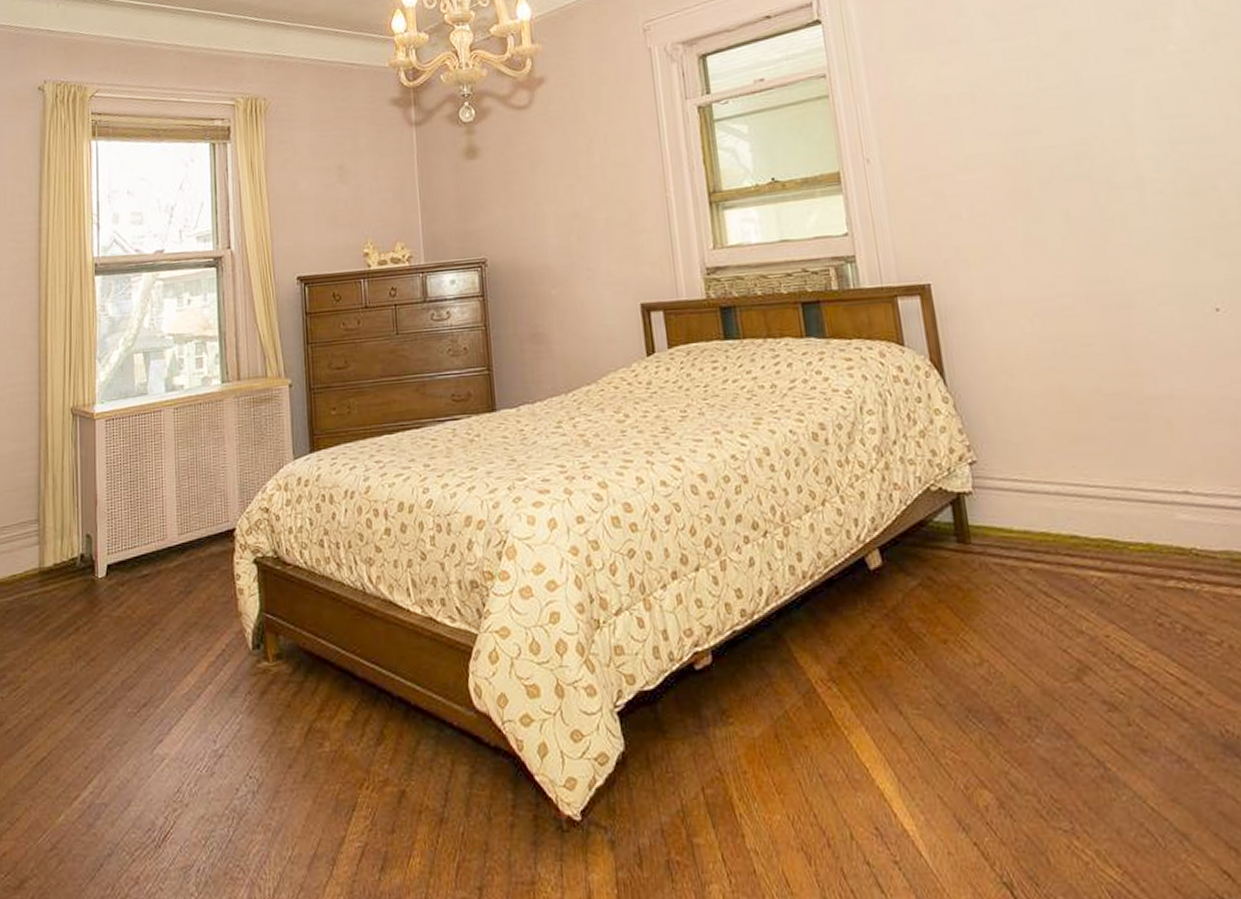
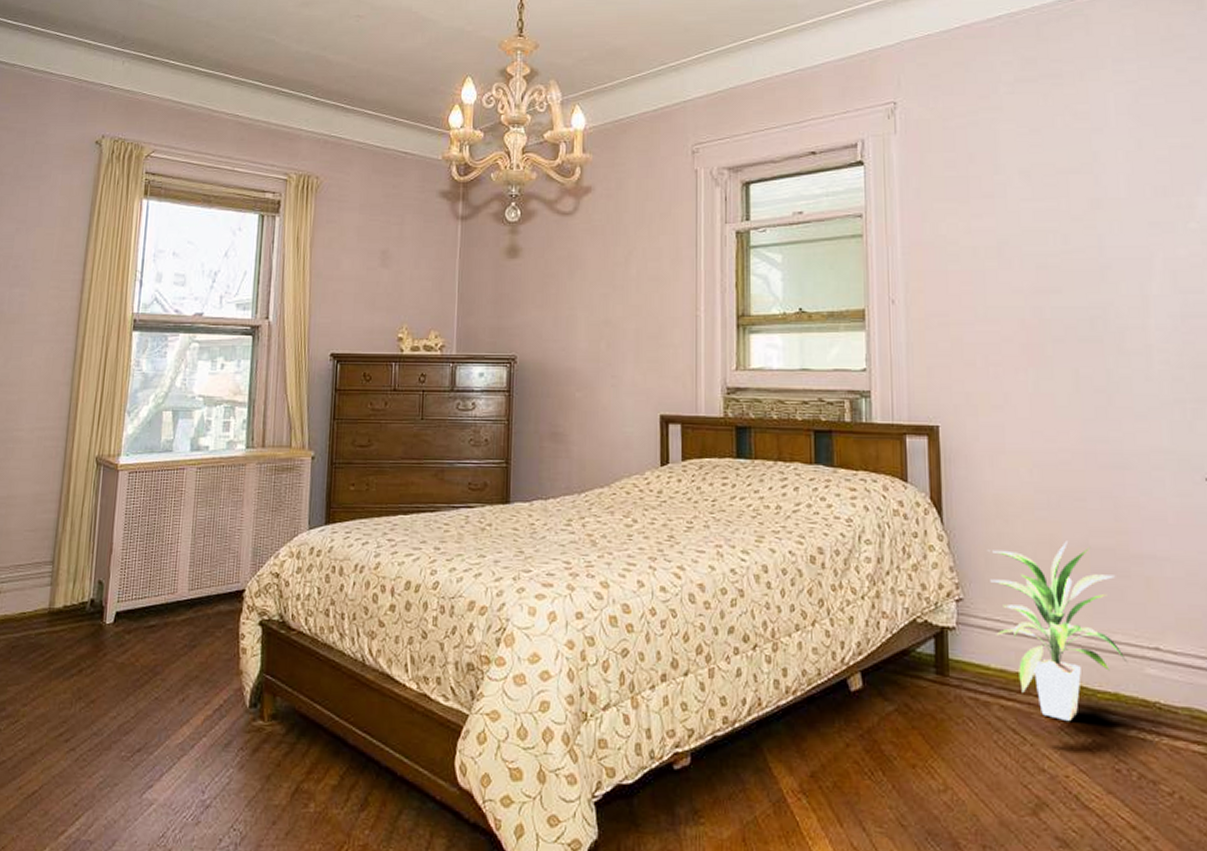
indoor plant: none [996,389,1158,578] -> present [987,540,1128,721]

